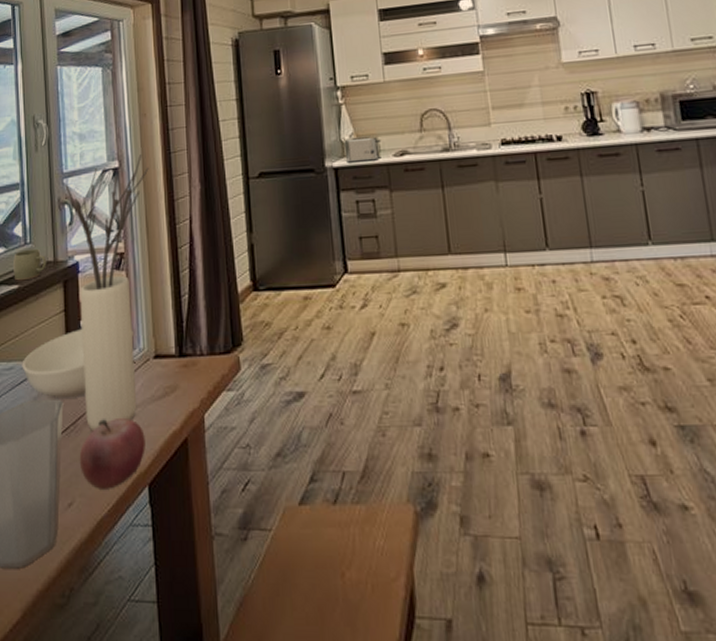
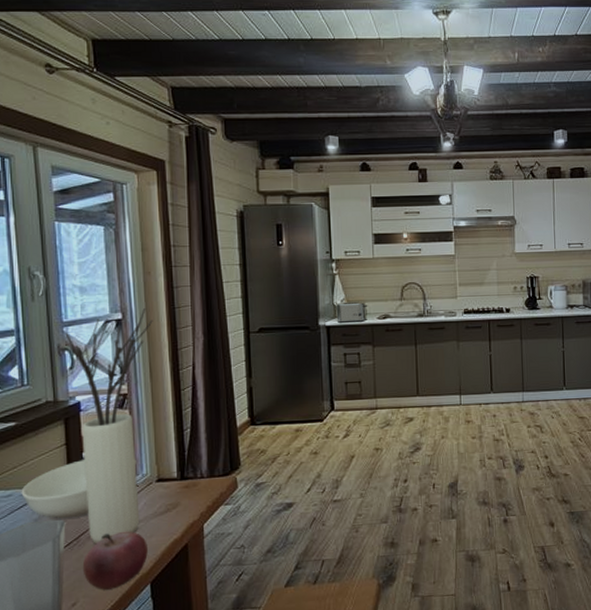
mug: present [13,248,46,281] -> none [9,390,46,419]

